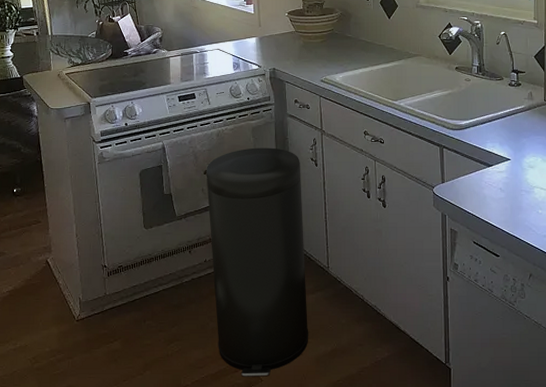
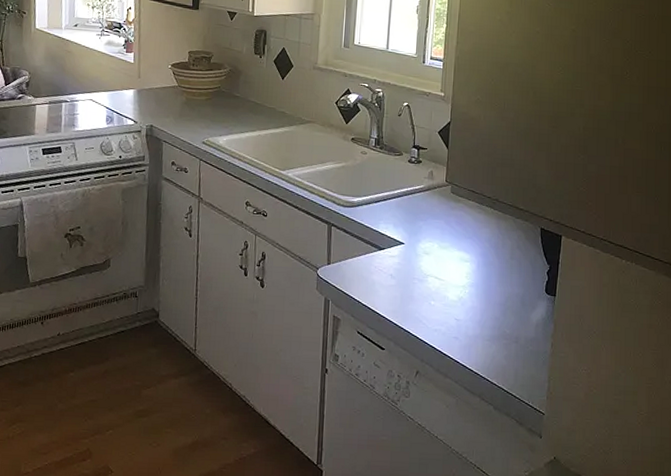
pedal bin: present [206,147,309,377] -> none [65,211,174,468]

